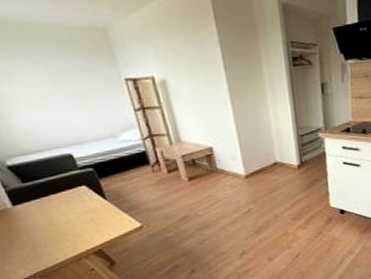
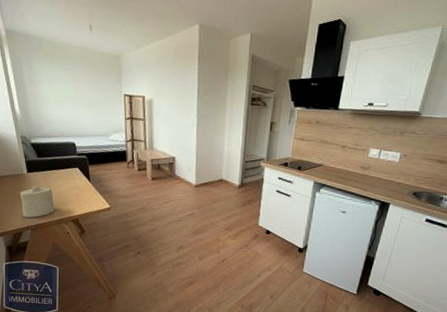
candle: none [8,218,66,264] -> present [19,185,55,218]

